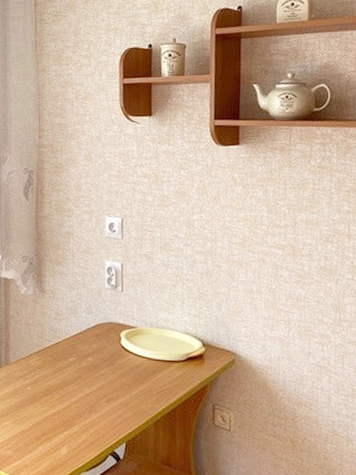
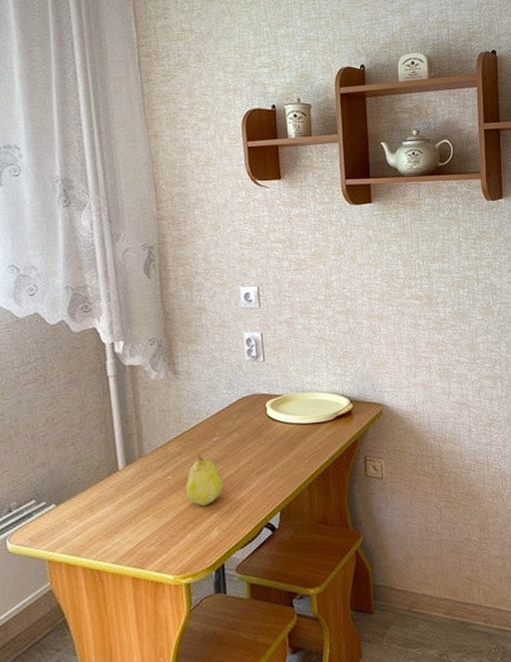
fruit: none [41,371,76,423] -> present [185,454,224,507]

